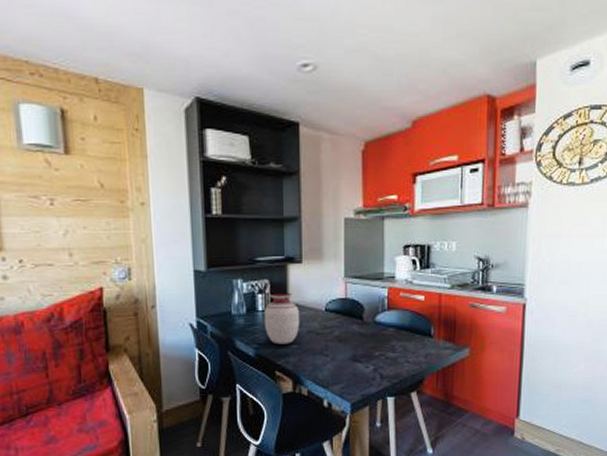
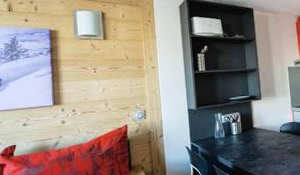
vase: present [263,293,300,345] -> none [237,121,263,158]

